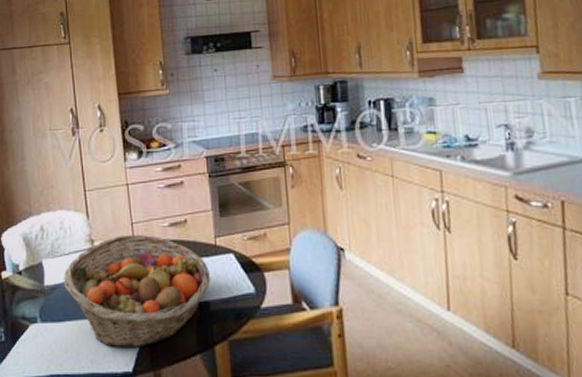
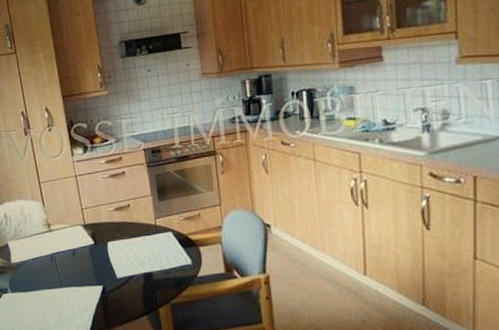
fruit basket: present [64,234,210,348] -> none [27,218,152,312]

